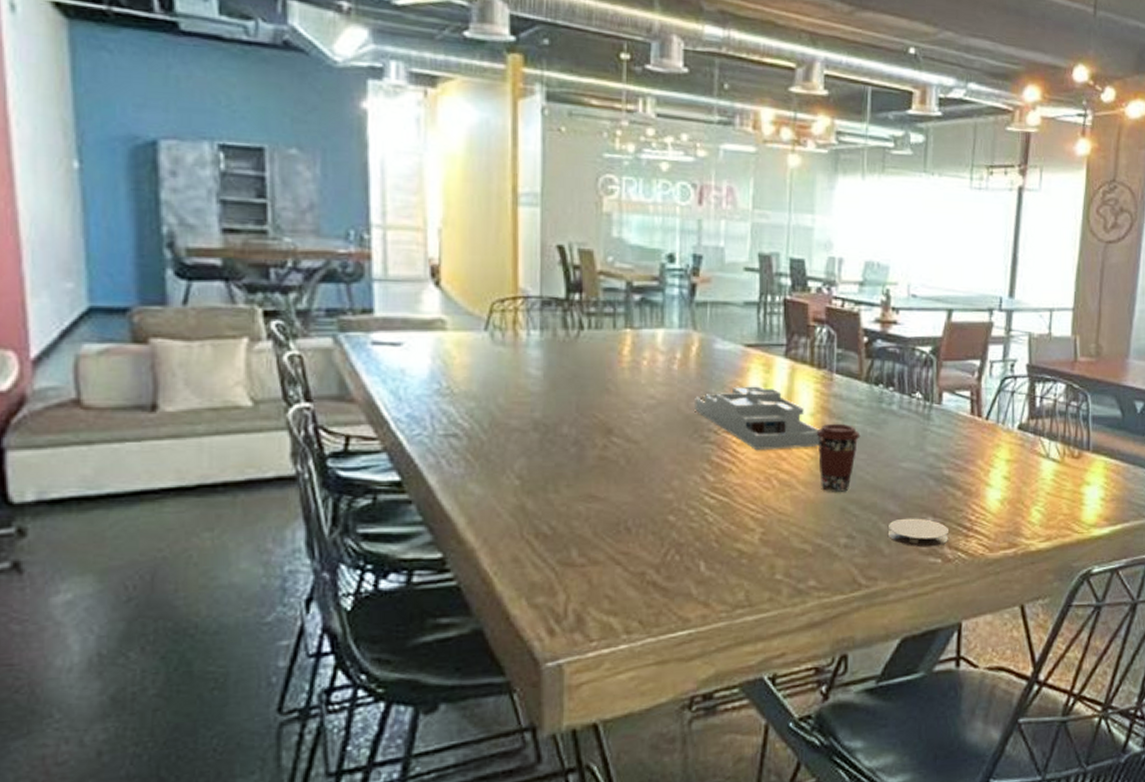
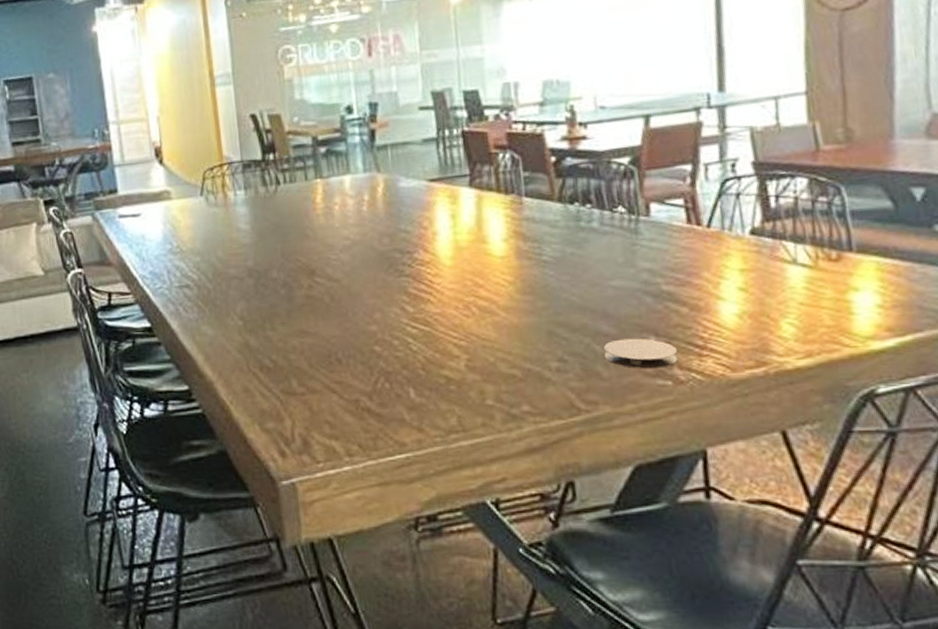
desk organizer: present [695,386,820,451] -> none [386,218,517,280]
coffee cup: present [816,423,861,492] -> none [511,246,561,316]

